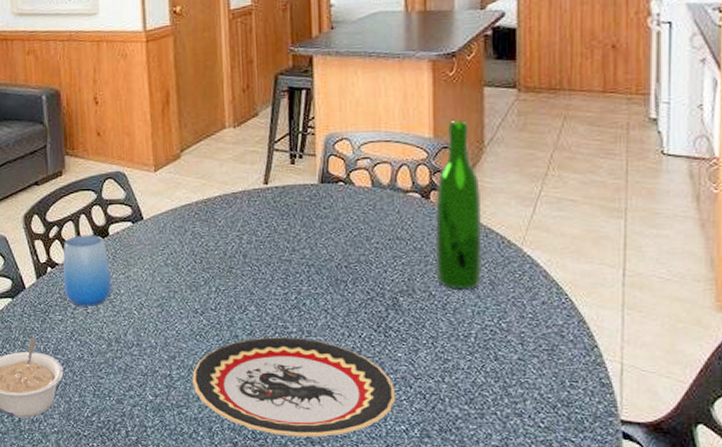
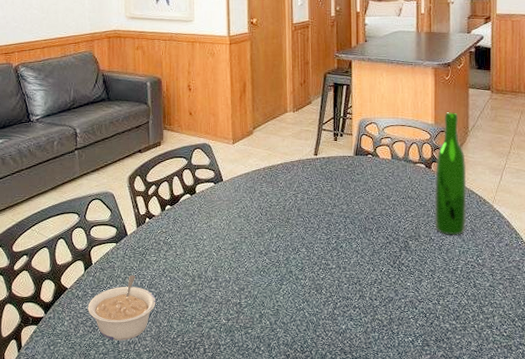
cup: present [62,235,112,307] -> none [158,192,197,250]
plate: present [192,337,395,438] -> none [256,272,405,349]

